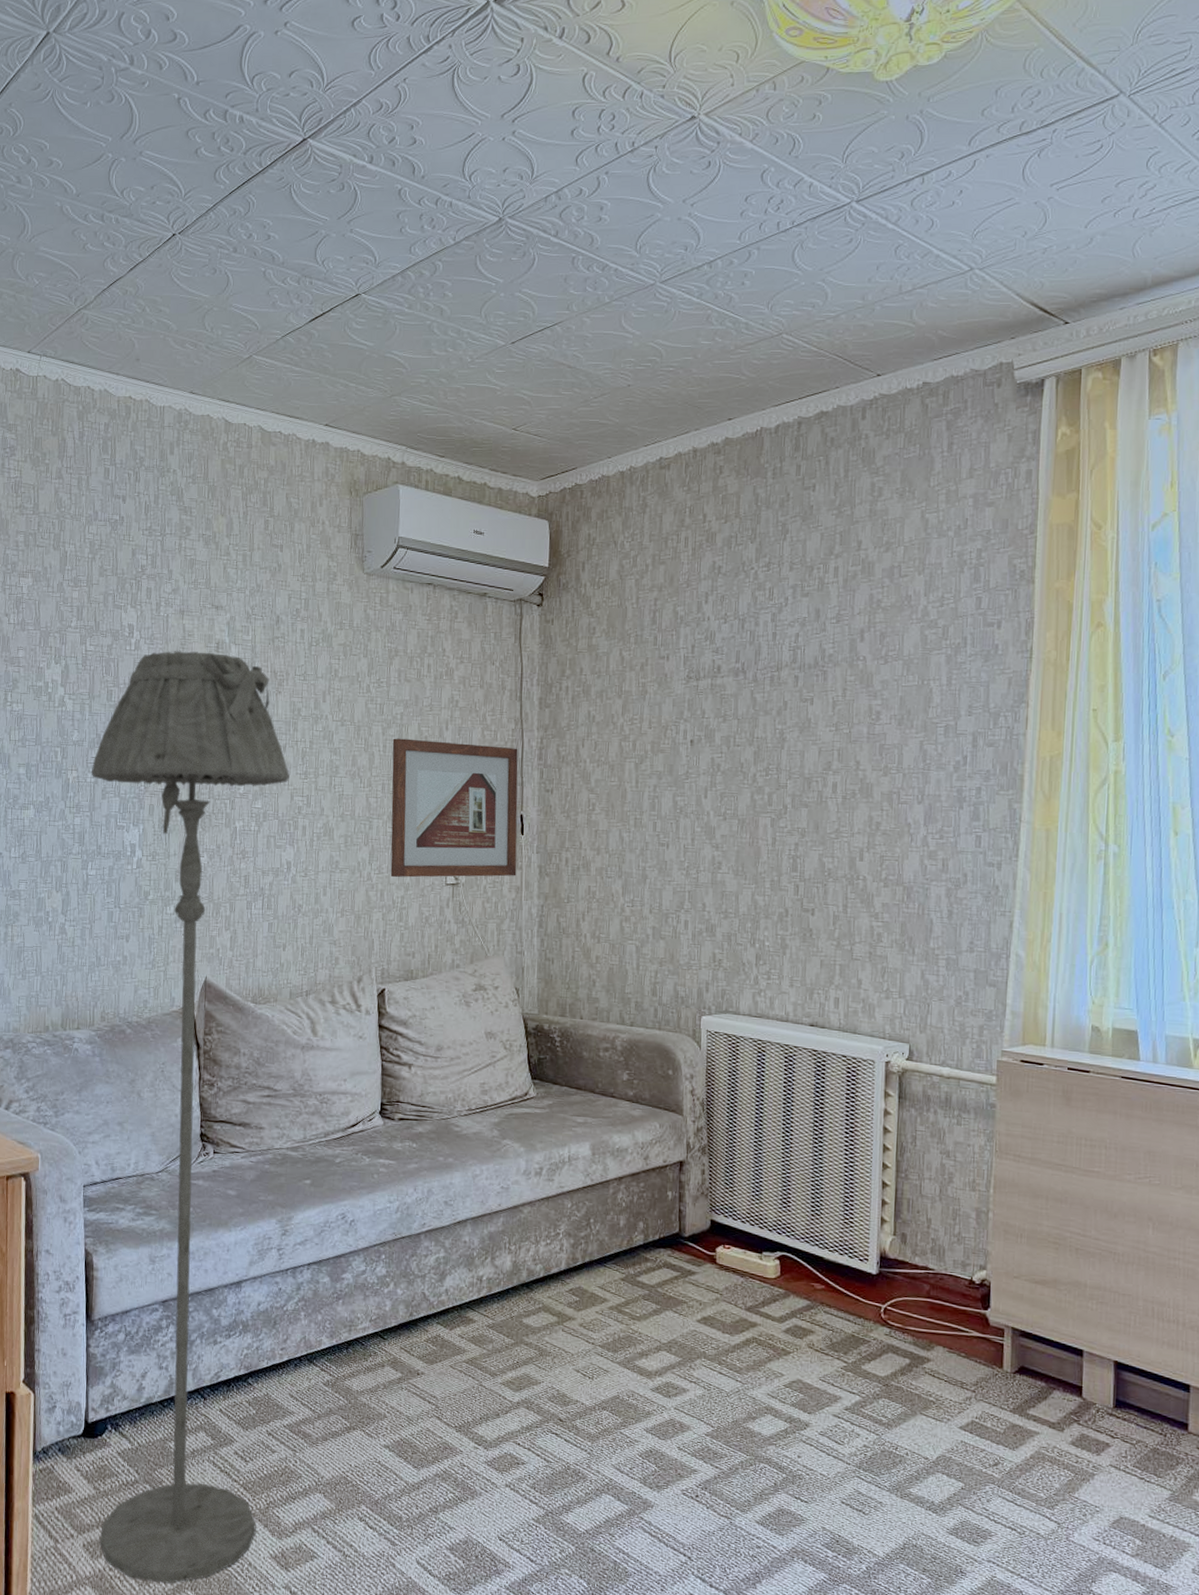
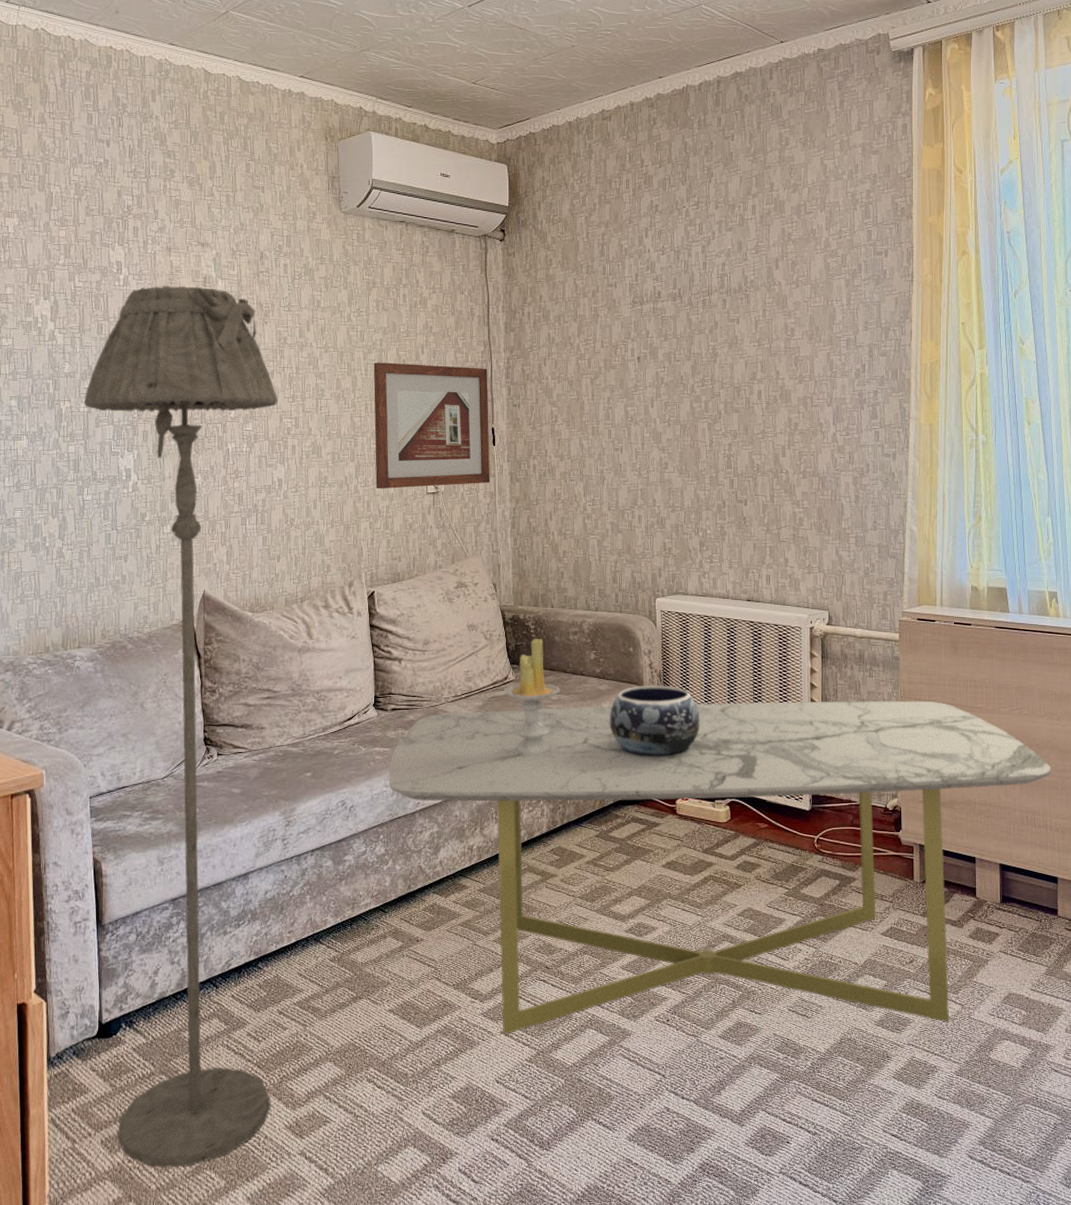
coffee table: none [392,1127,1188,1542] -> present [388,700,1052,1034]
candle: none [523,1053,588,1184] -> present [504,639,561,756]
decorative bowl: none [642,1114,748,1197] -> present [609,686,700,757]

